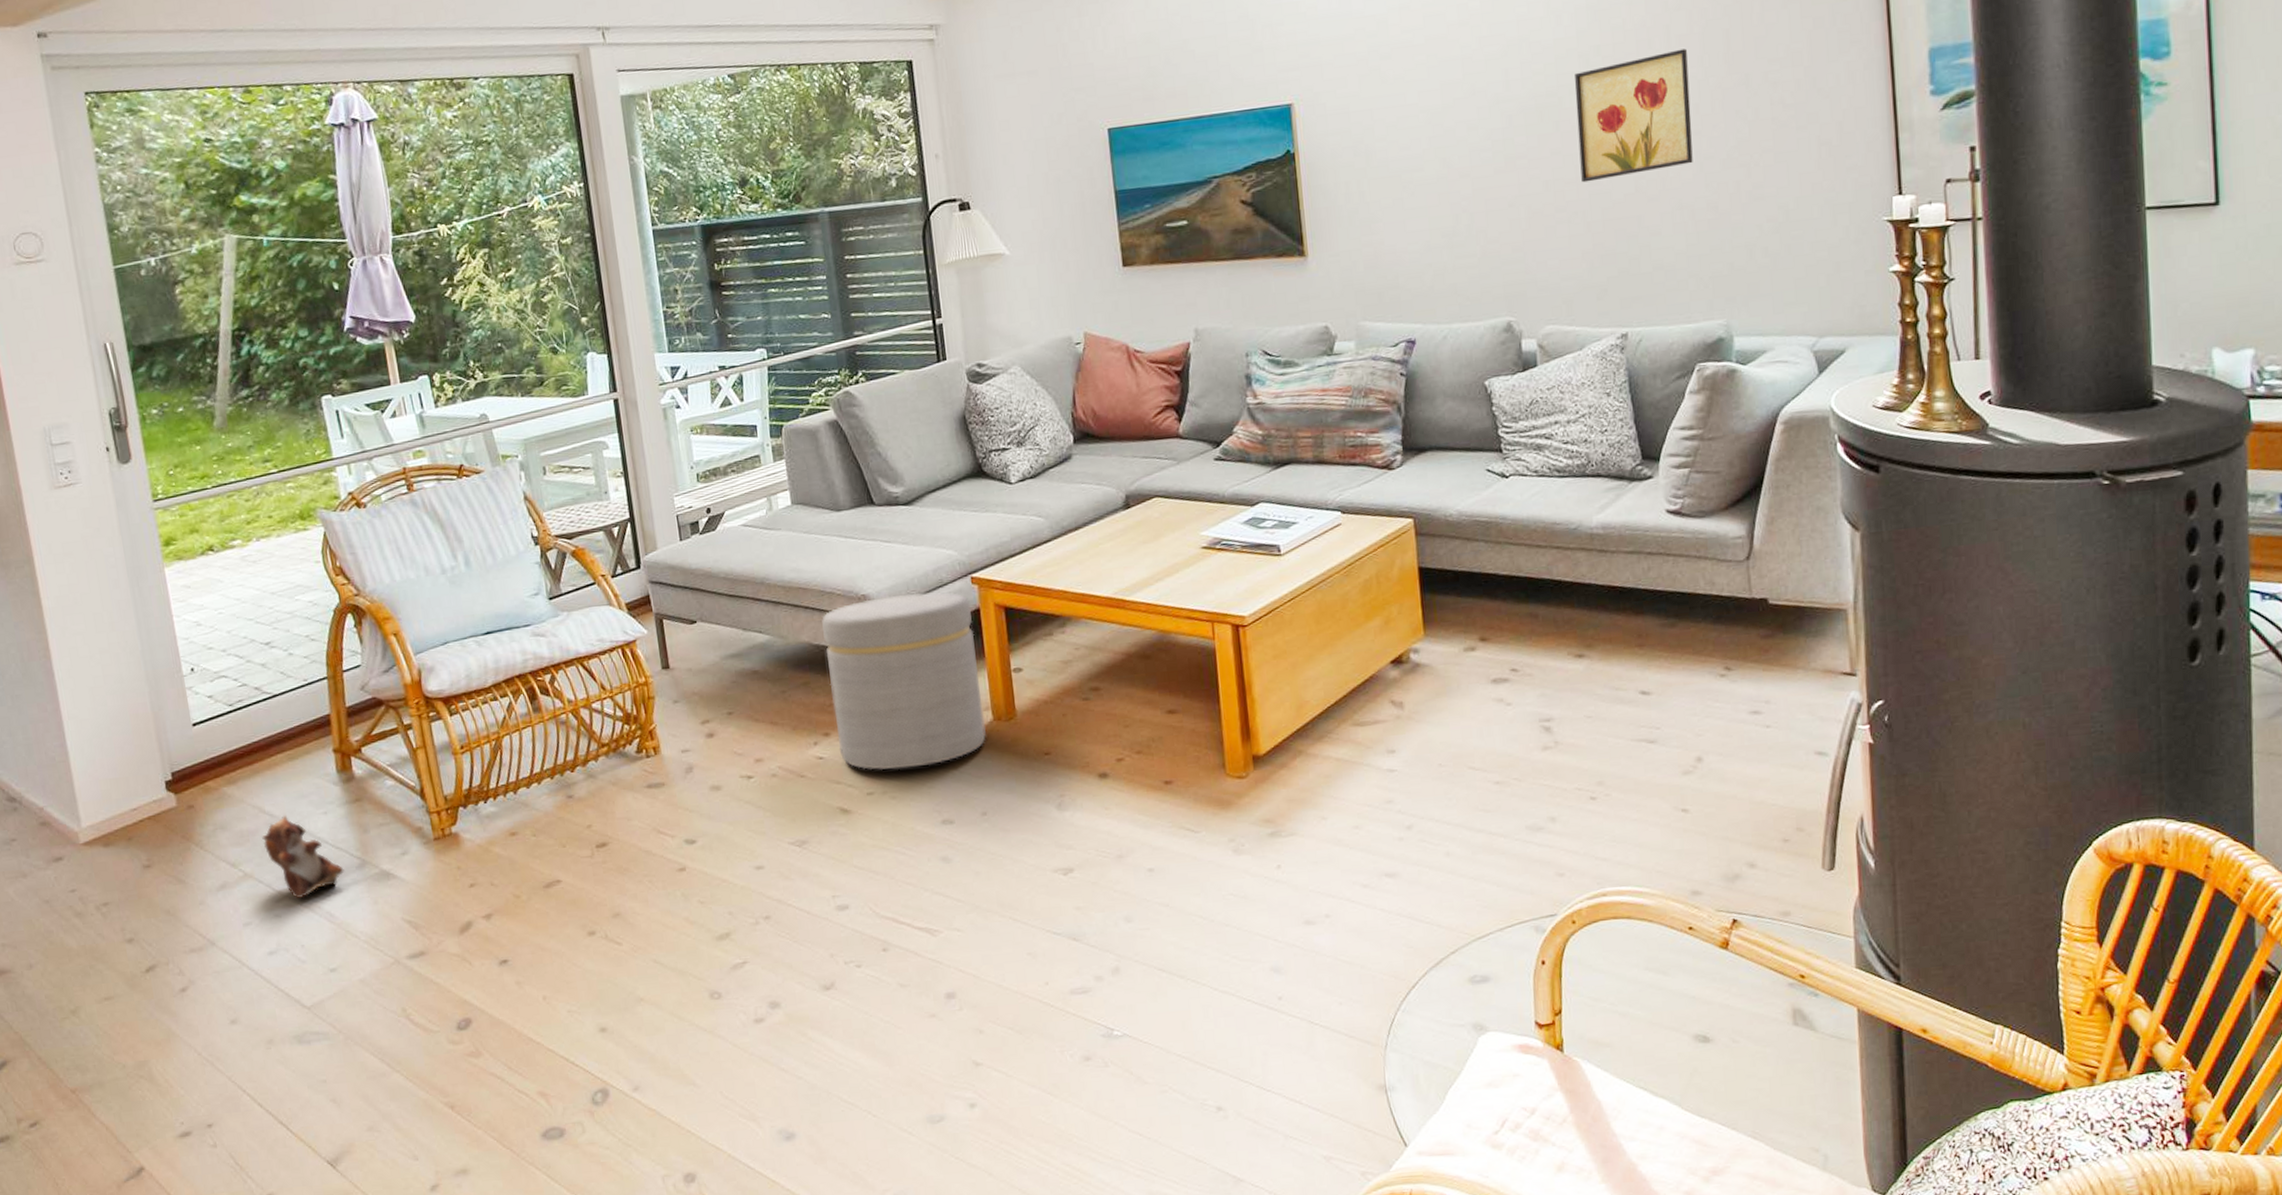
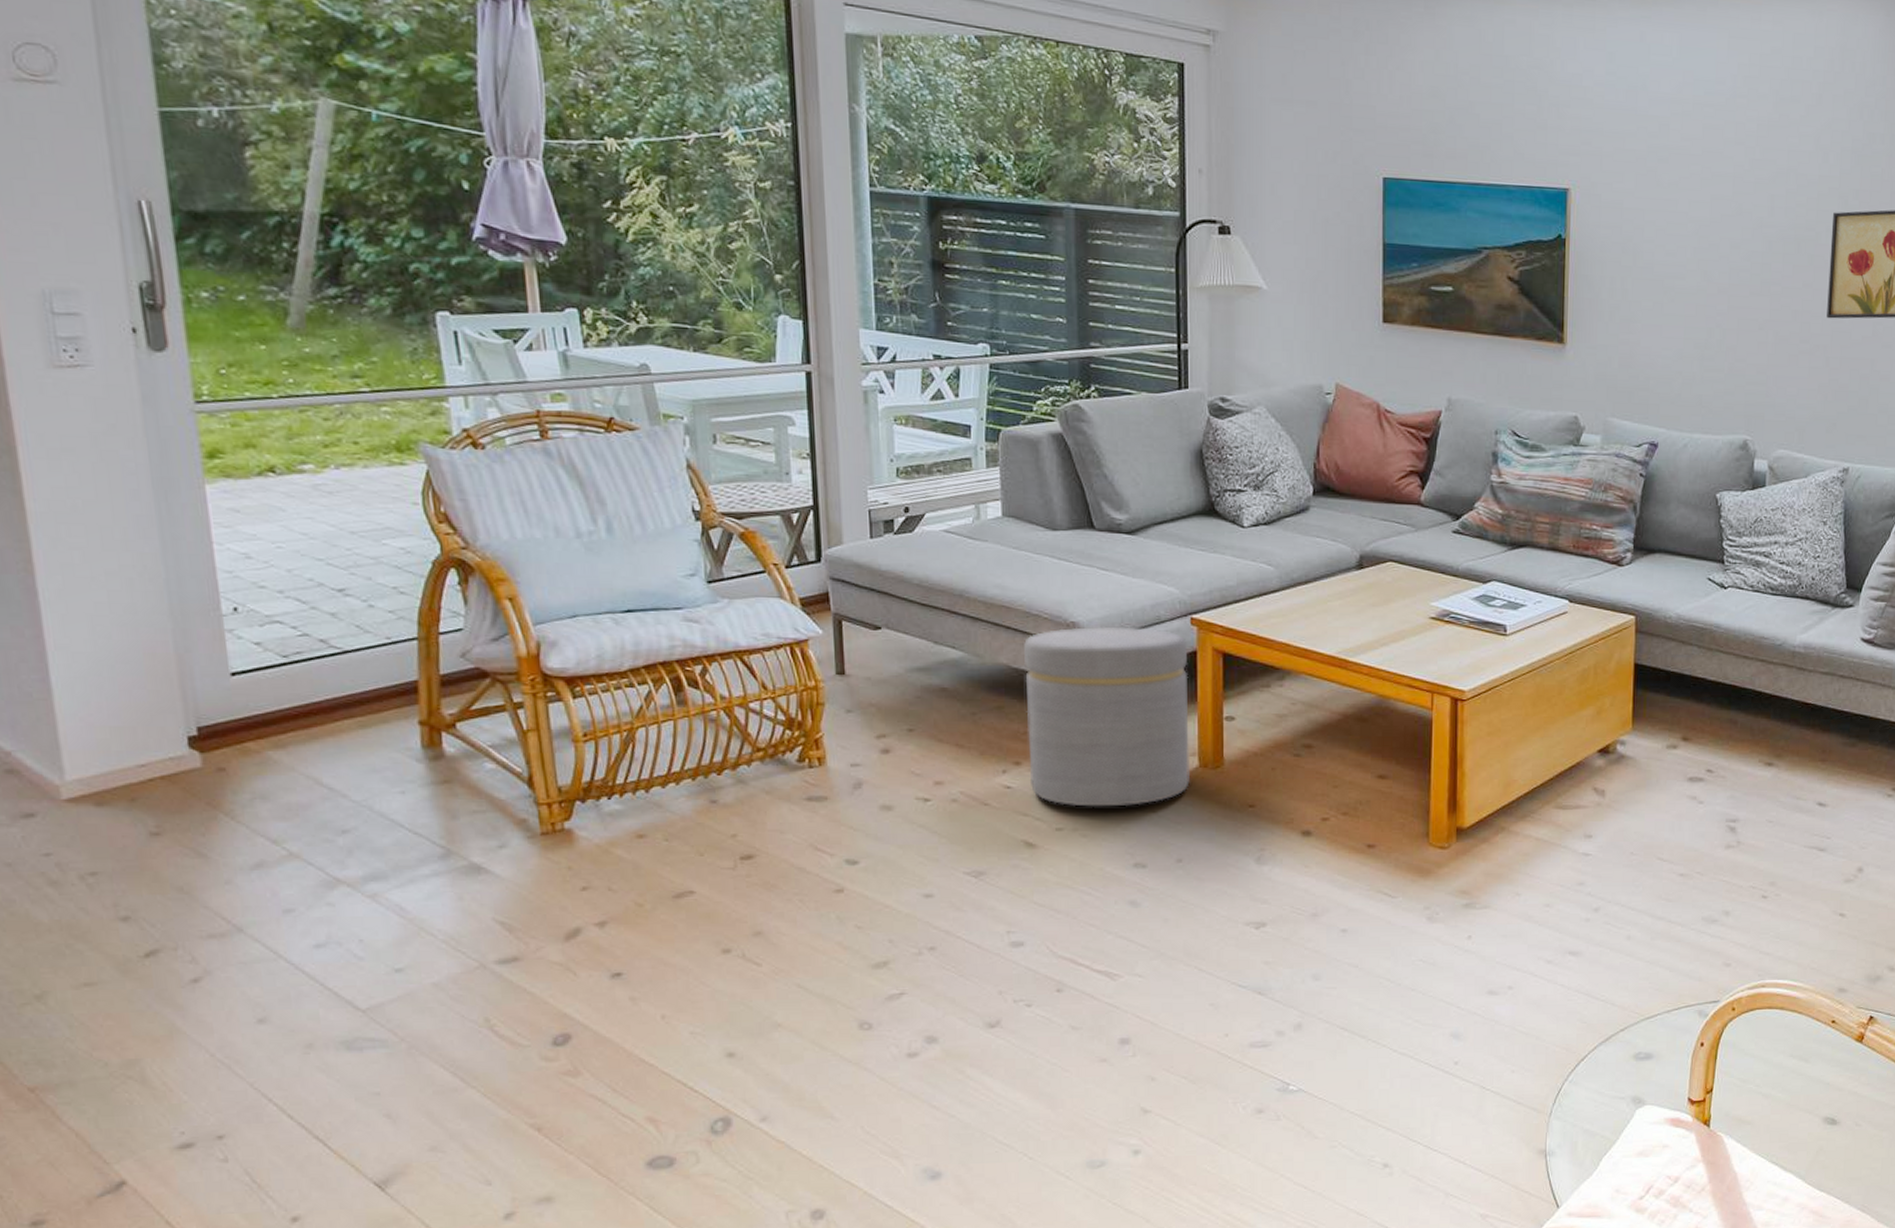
plush toy: present [262,815,344,899] -> none [316,790,423,887]

